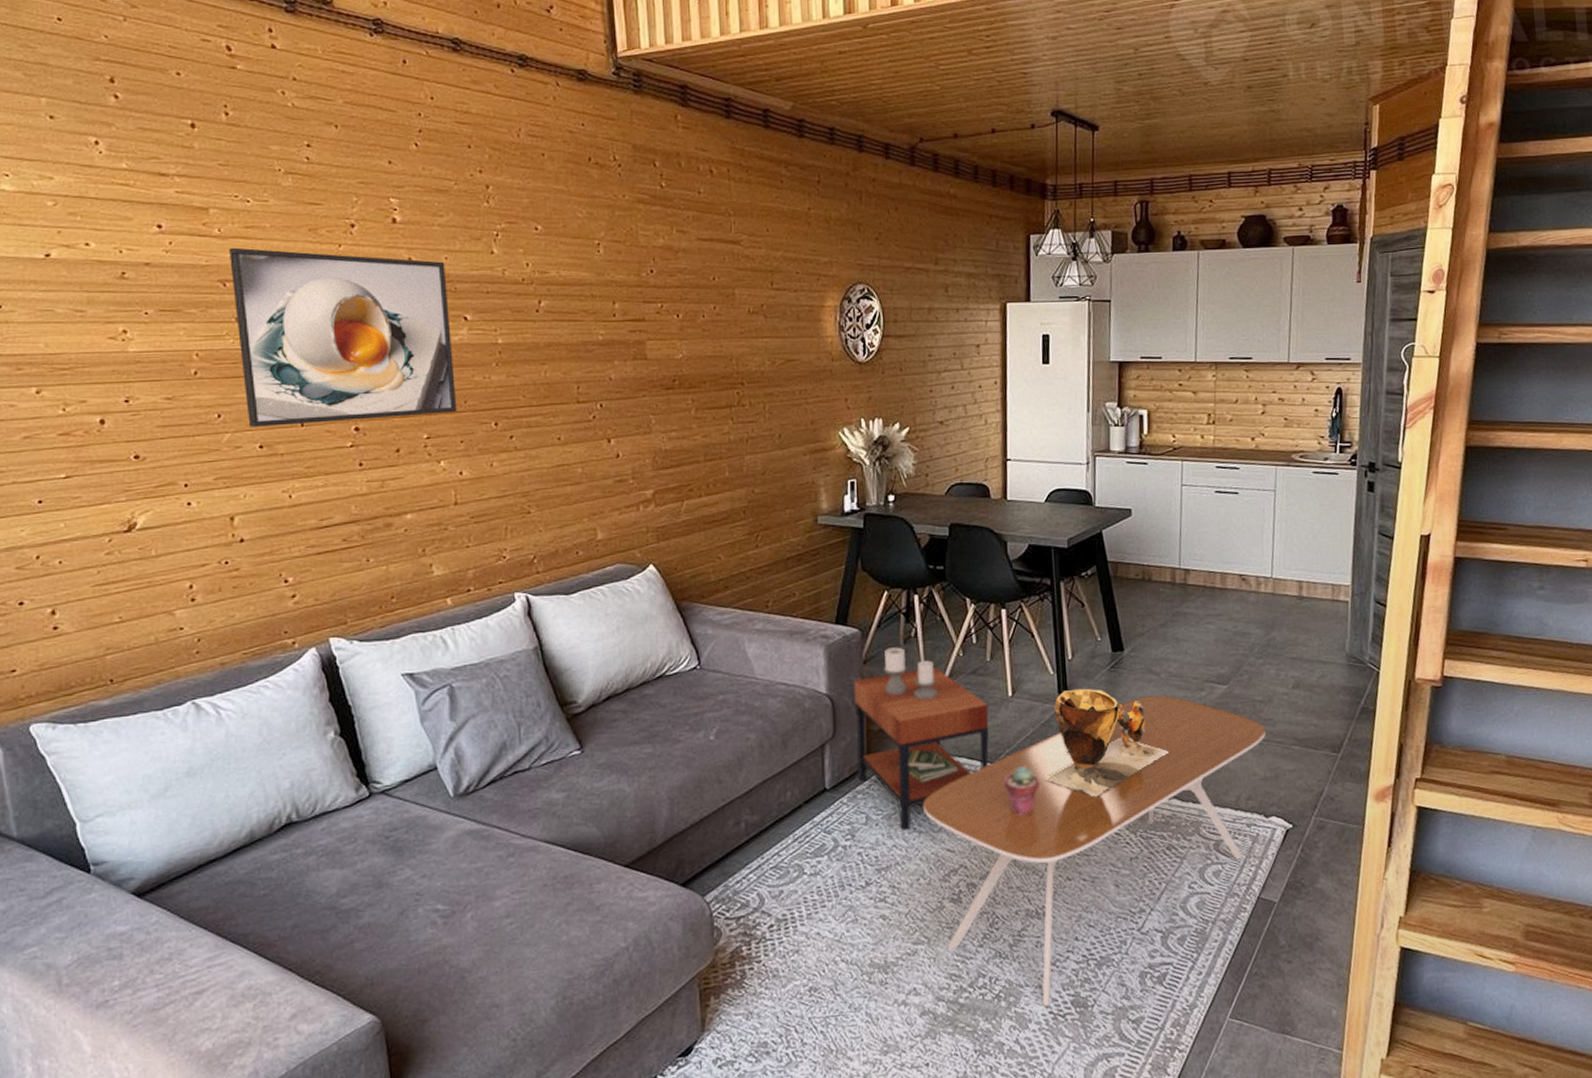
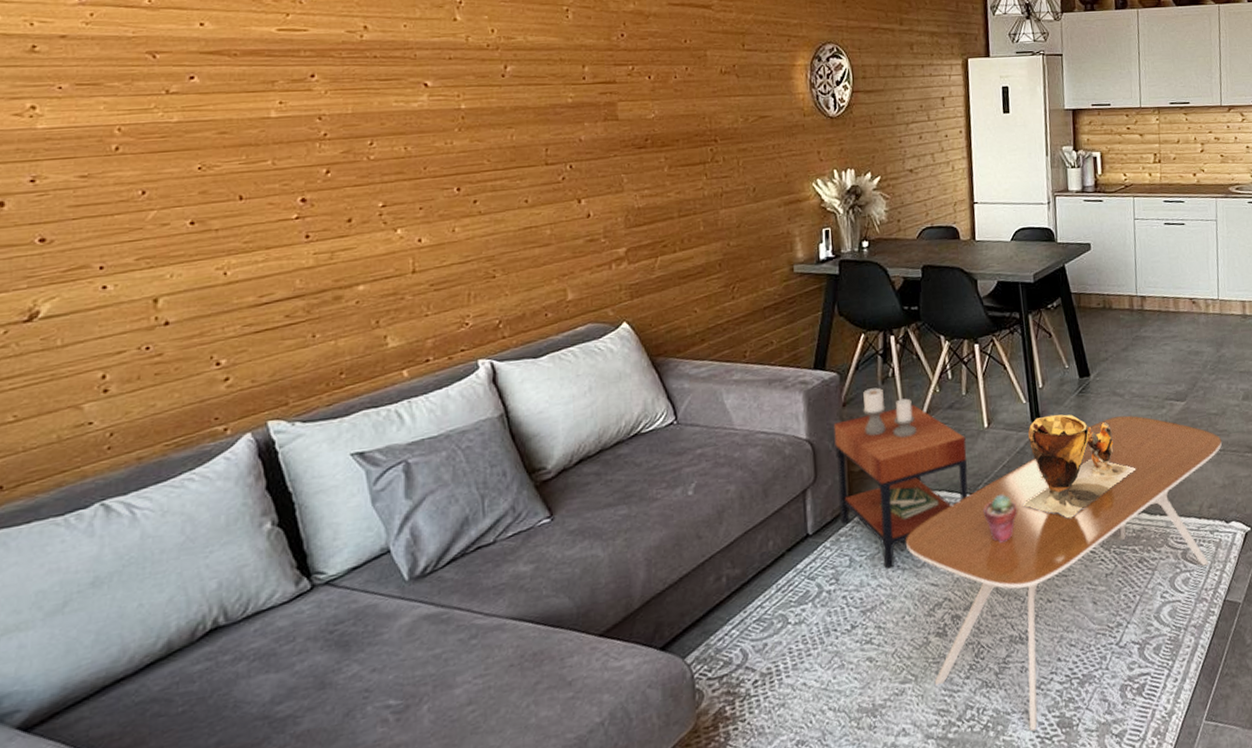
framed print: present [228,247,457,427] -> none [160,18,416,203]

